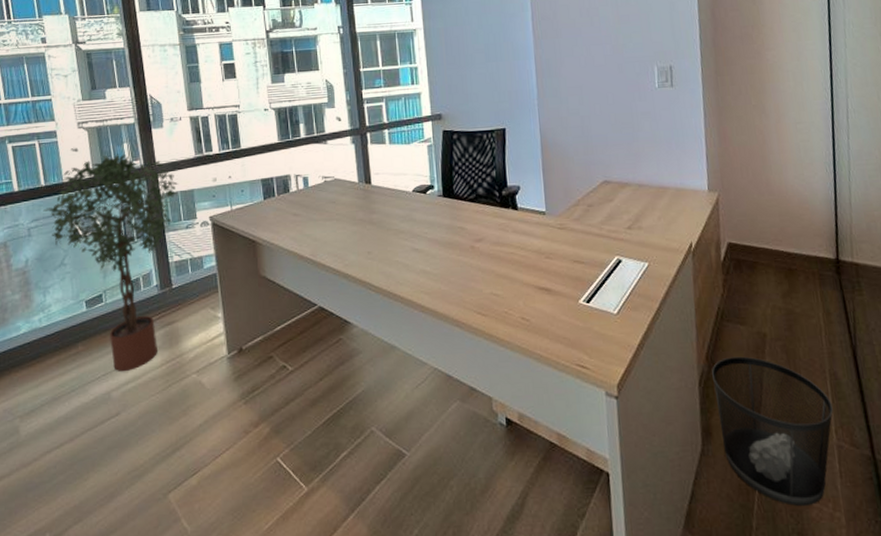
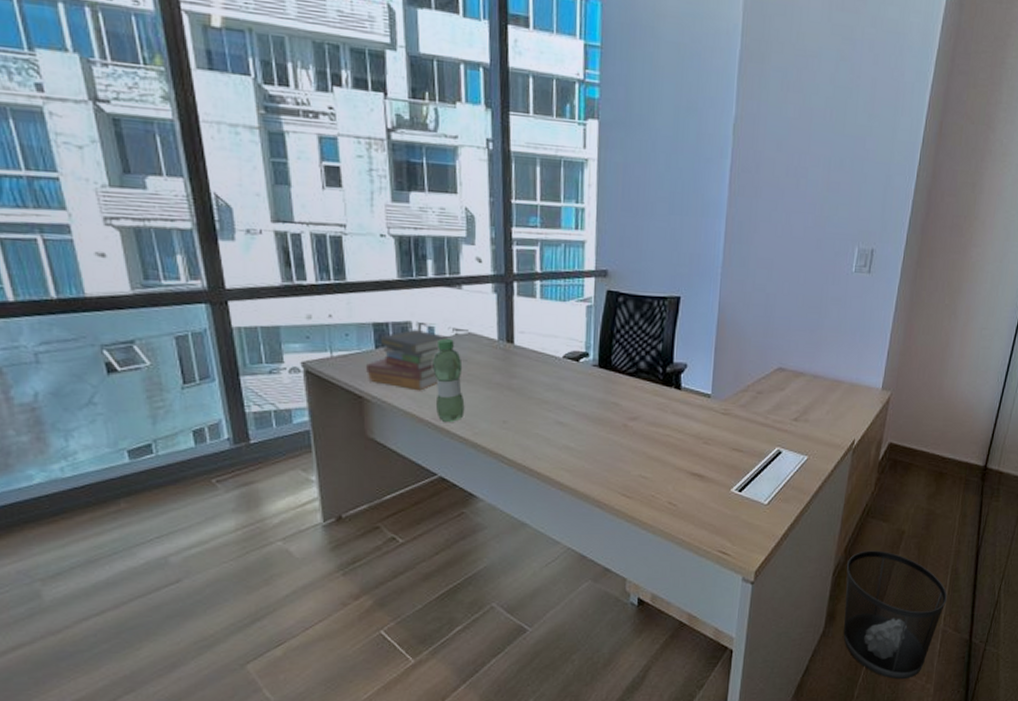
potted tree: present [43,154,178,371] -> none [56,268,257,534]
books: none [256,180,319,232] -> present [365,328,448,391]
water bottle: none [308,185,336,258] -> present [432,338,465,423]

